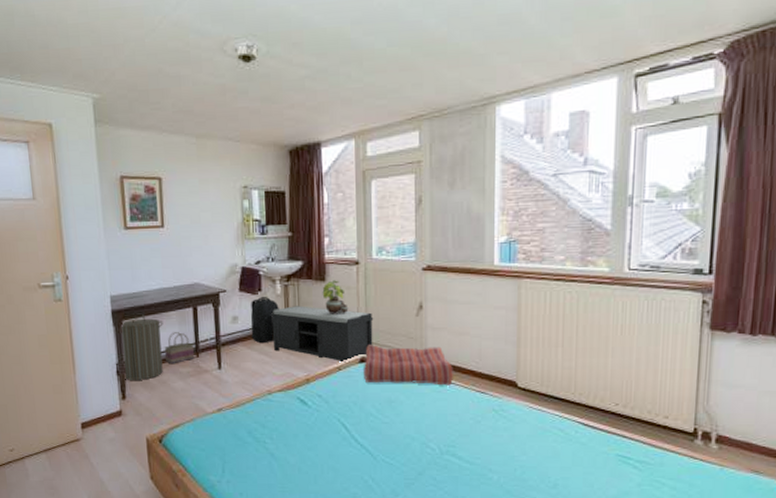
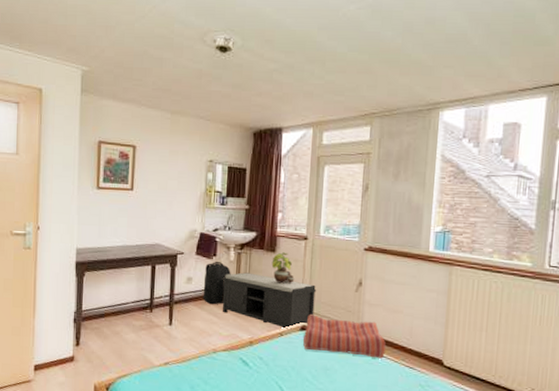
laundry hamper: present [122,314,163,380] -> none [82,268,123,330]
basket: present [164,332,195,364] -> none [120,287,149,317]

